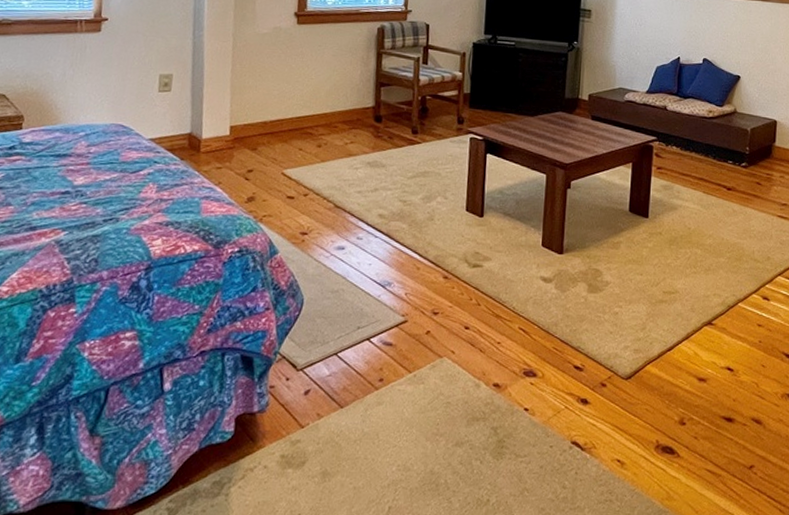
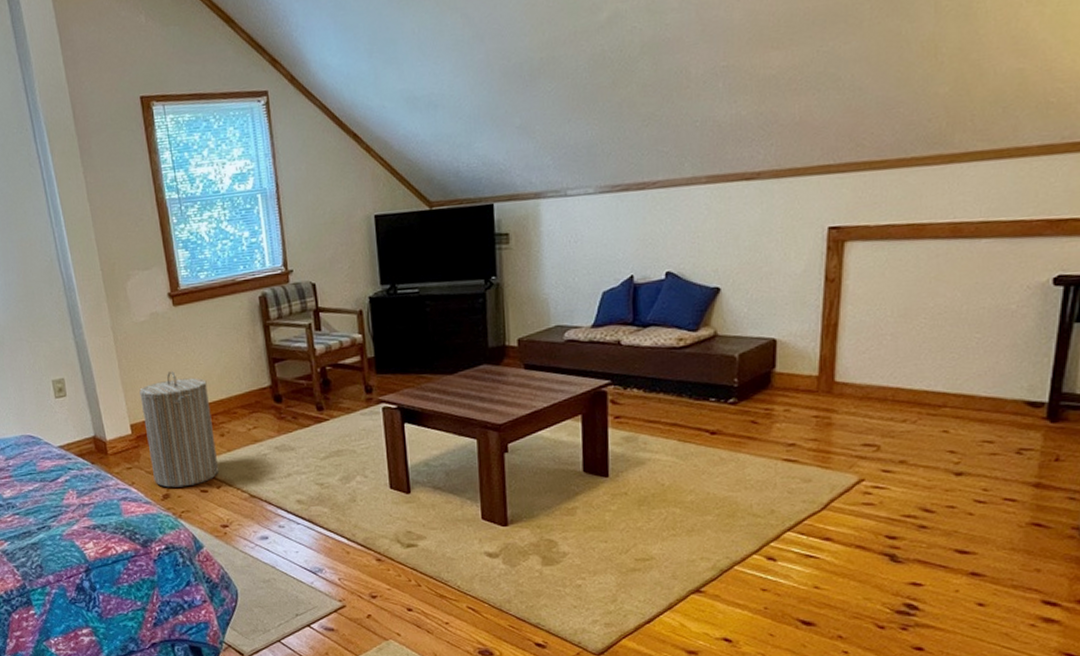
laundry hamper: none [242,80,315,192] -> present [139,370,219,488]

